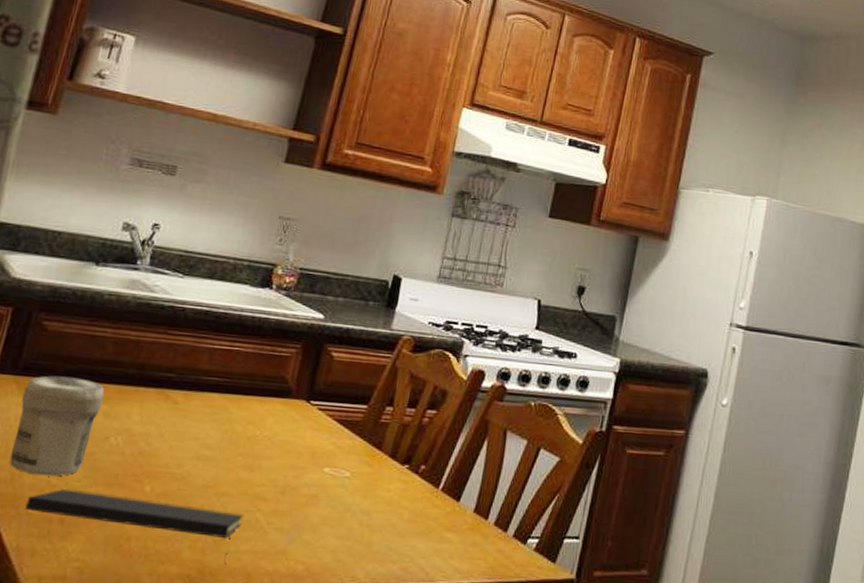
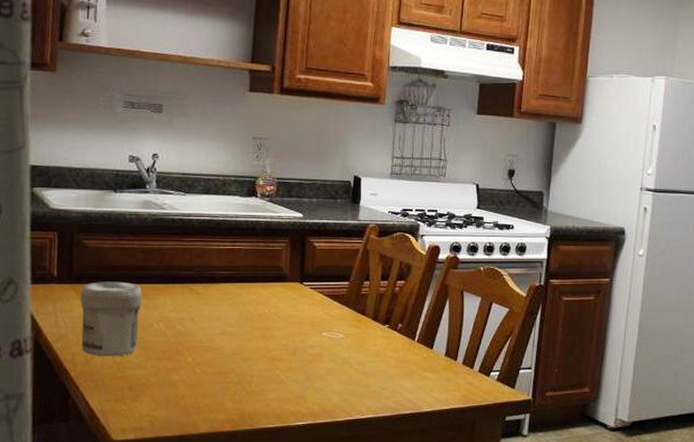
notepad: present [25,488,244,565] -> none [101,364,267,410]

